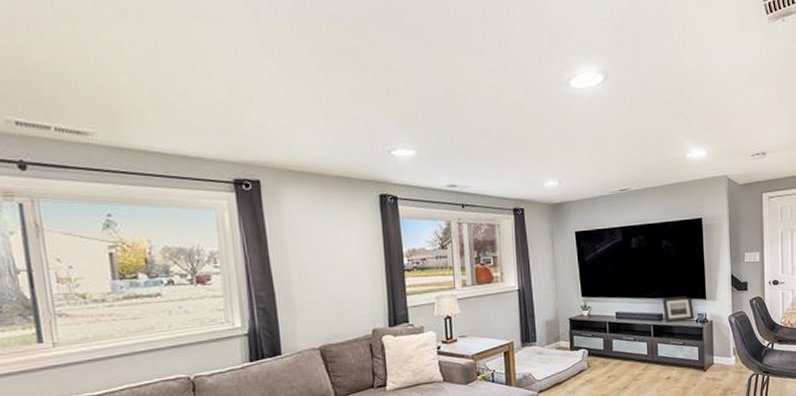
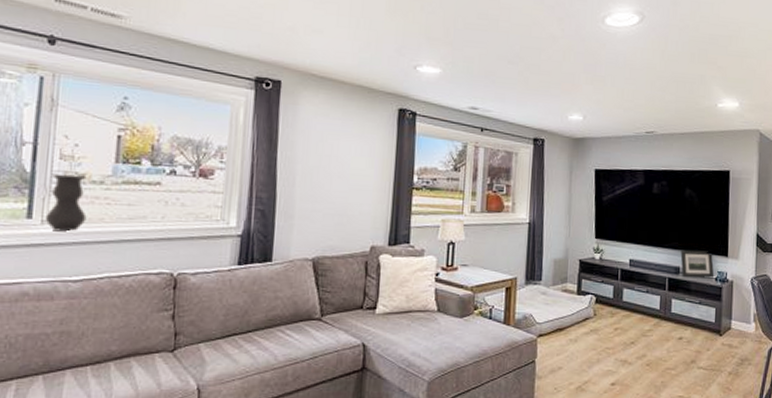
vase: none [53,295,96,352] -> present [45,174,87,232]

